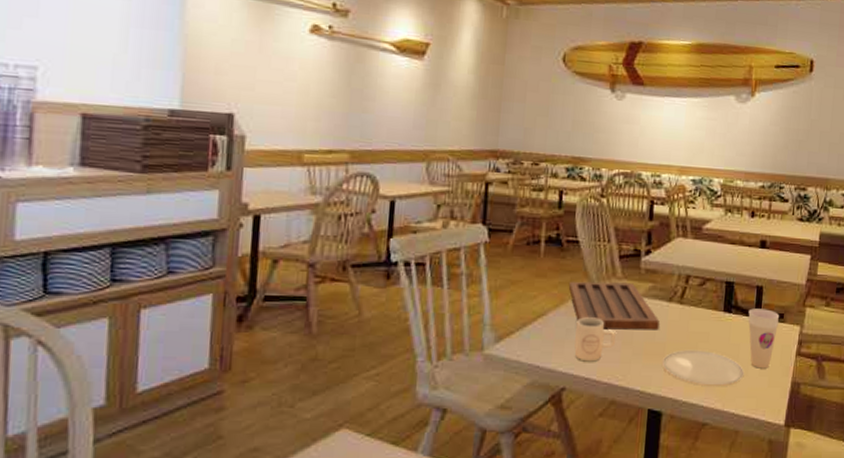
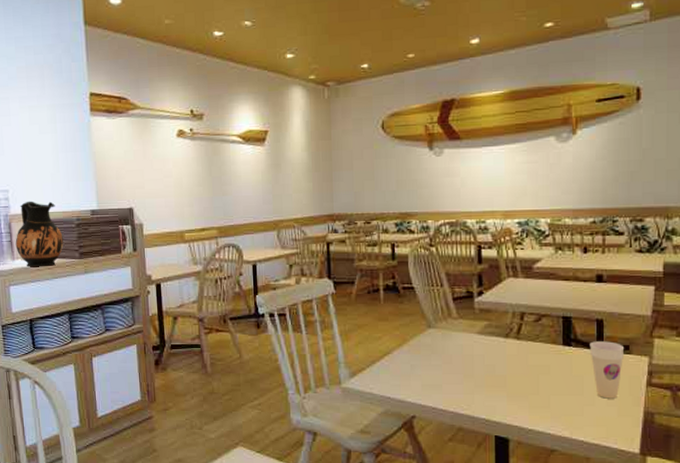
ceramic jug: none [36,85,119,180] -> present [15,201,64,267]
tray: present [568,281,660,330] -> none [408,322,498,364]
mug: present [574,317,616,362] -> none [419,354,457,393]
plate: present [661,349,745,387] -> none [504,381,591,416]

